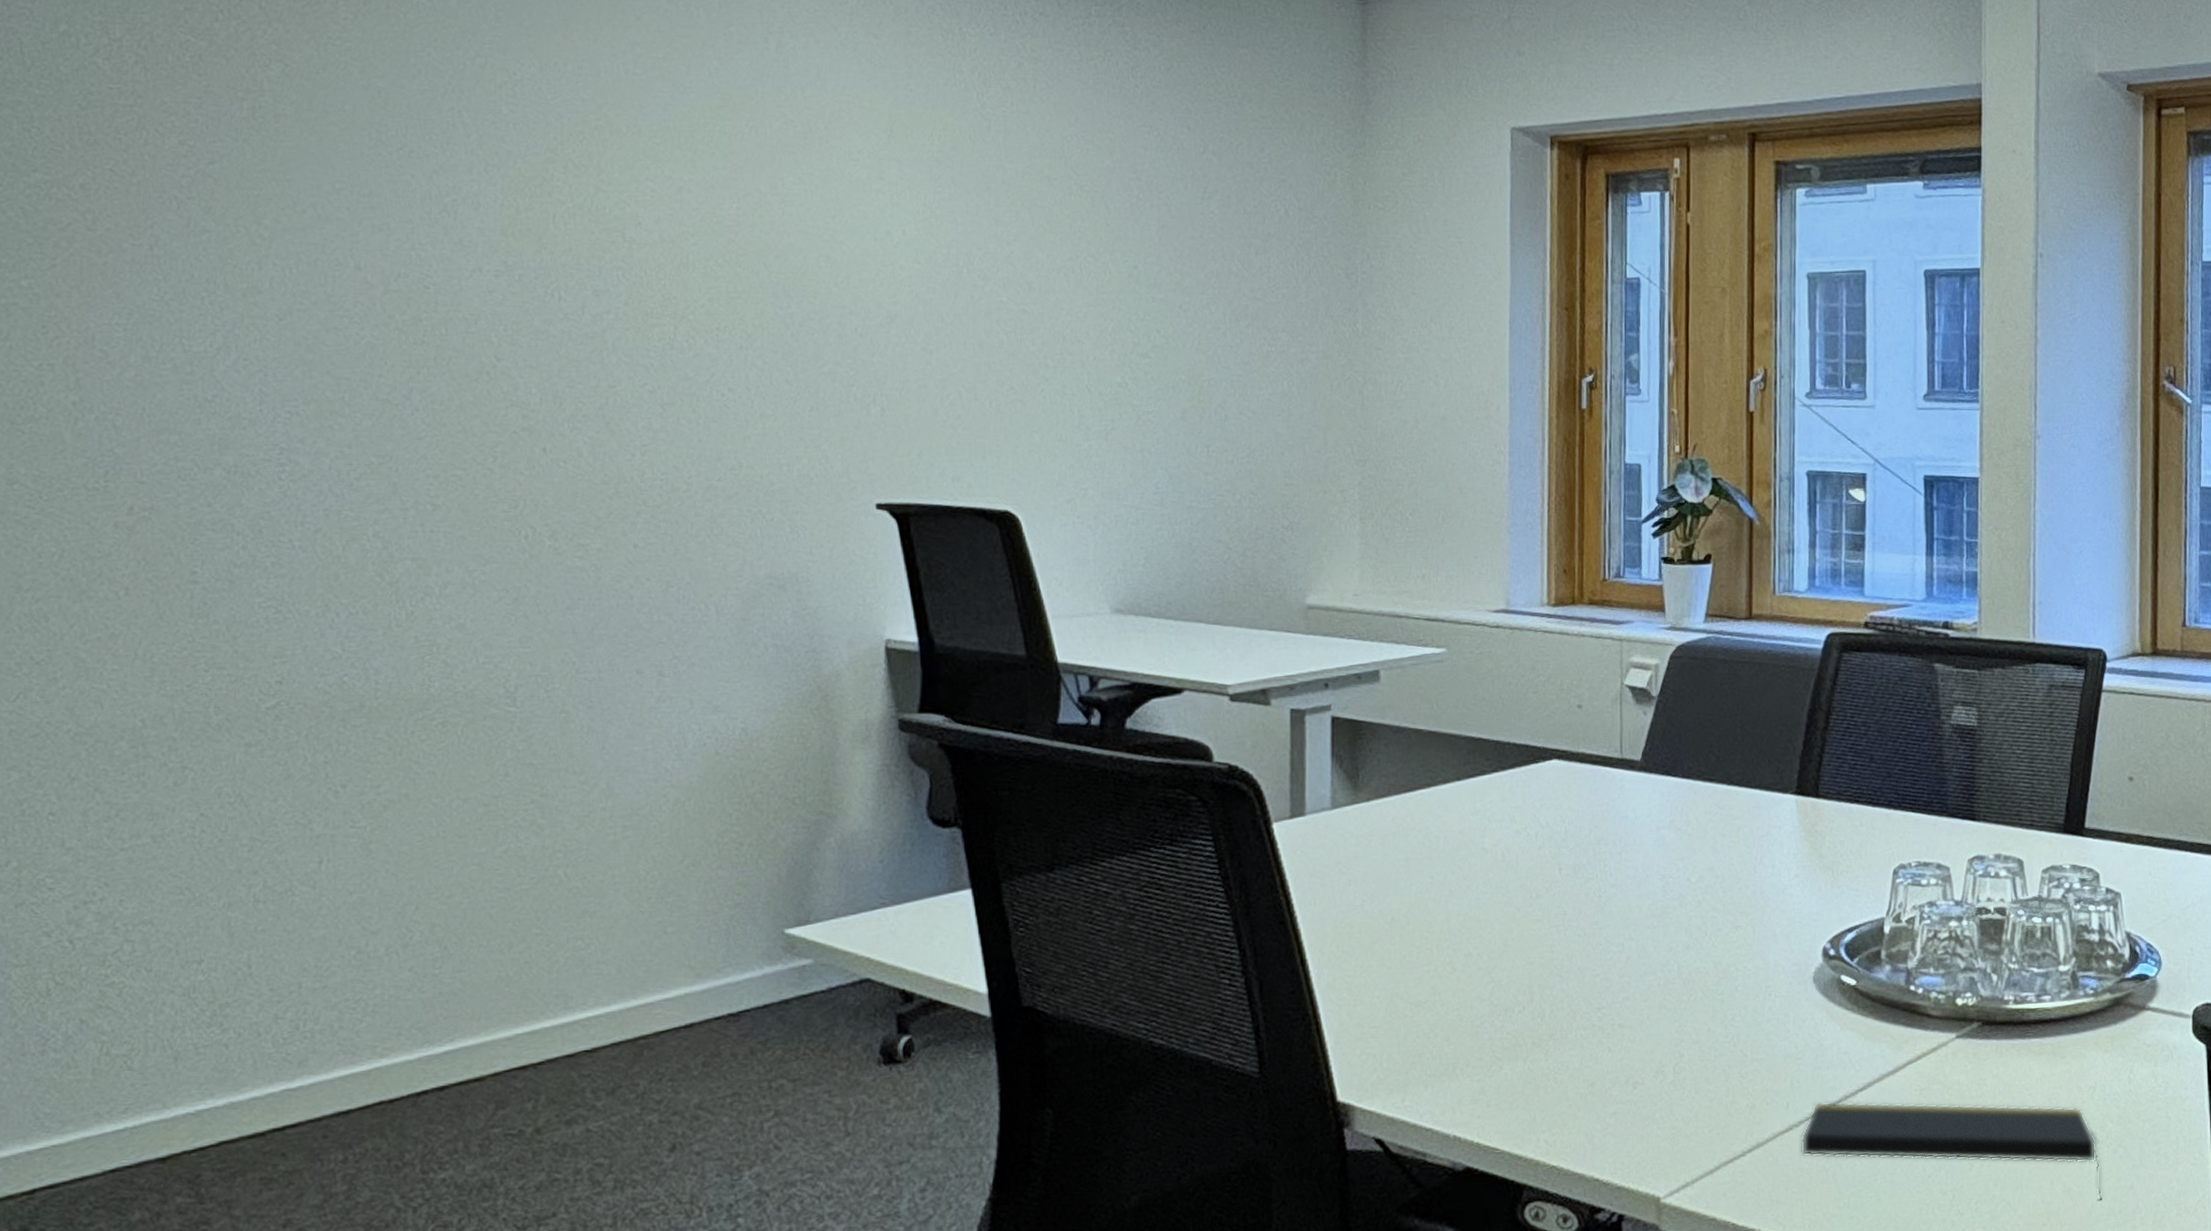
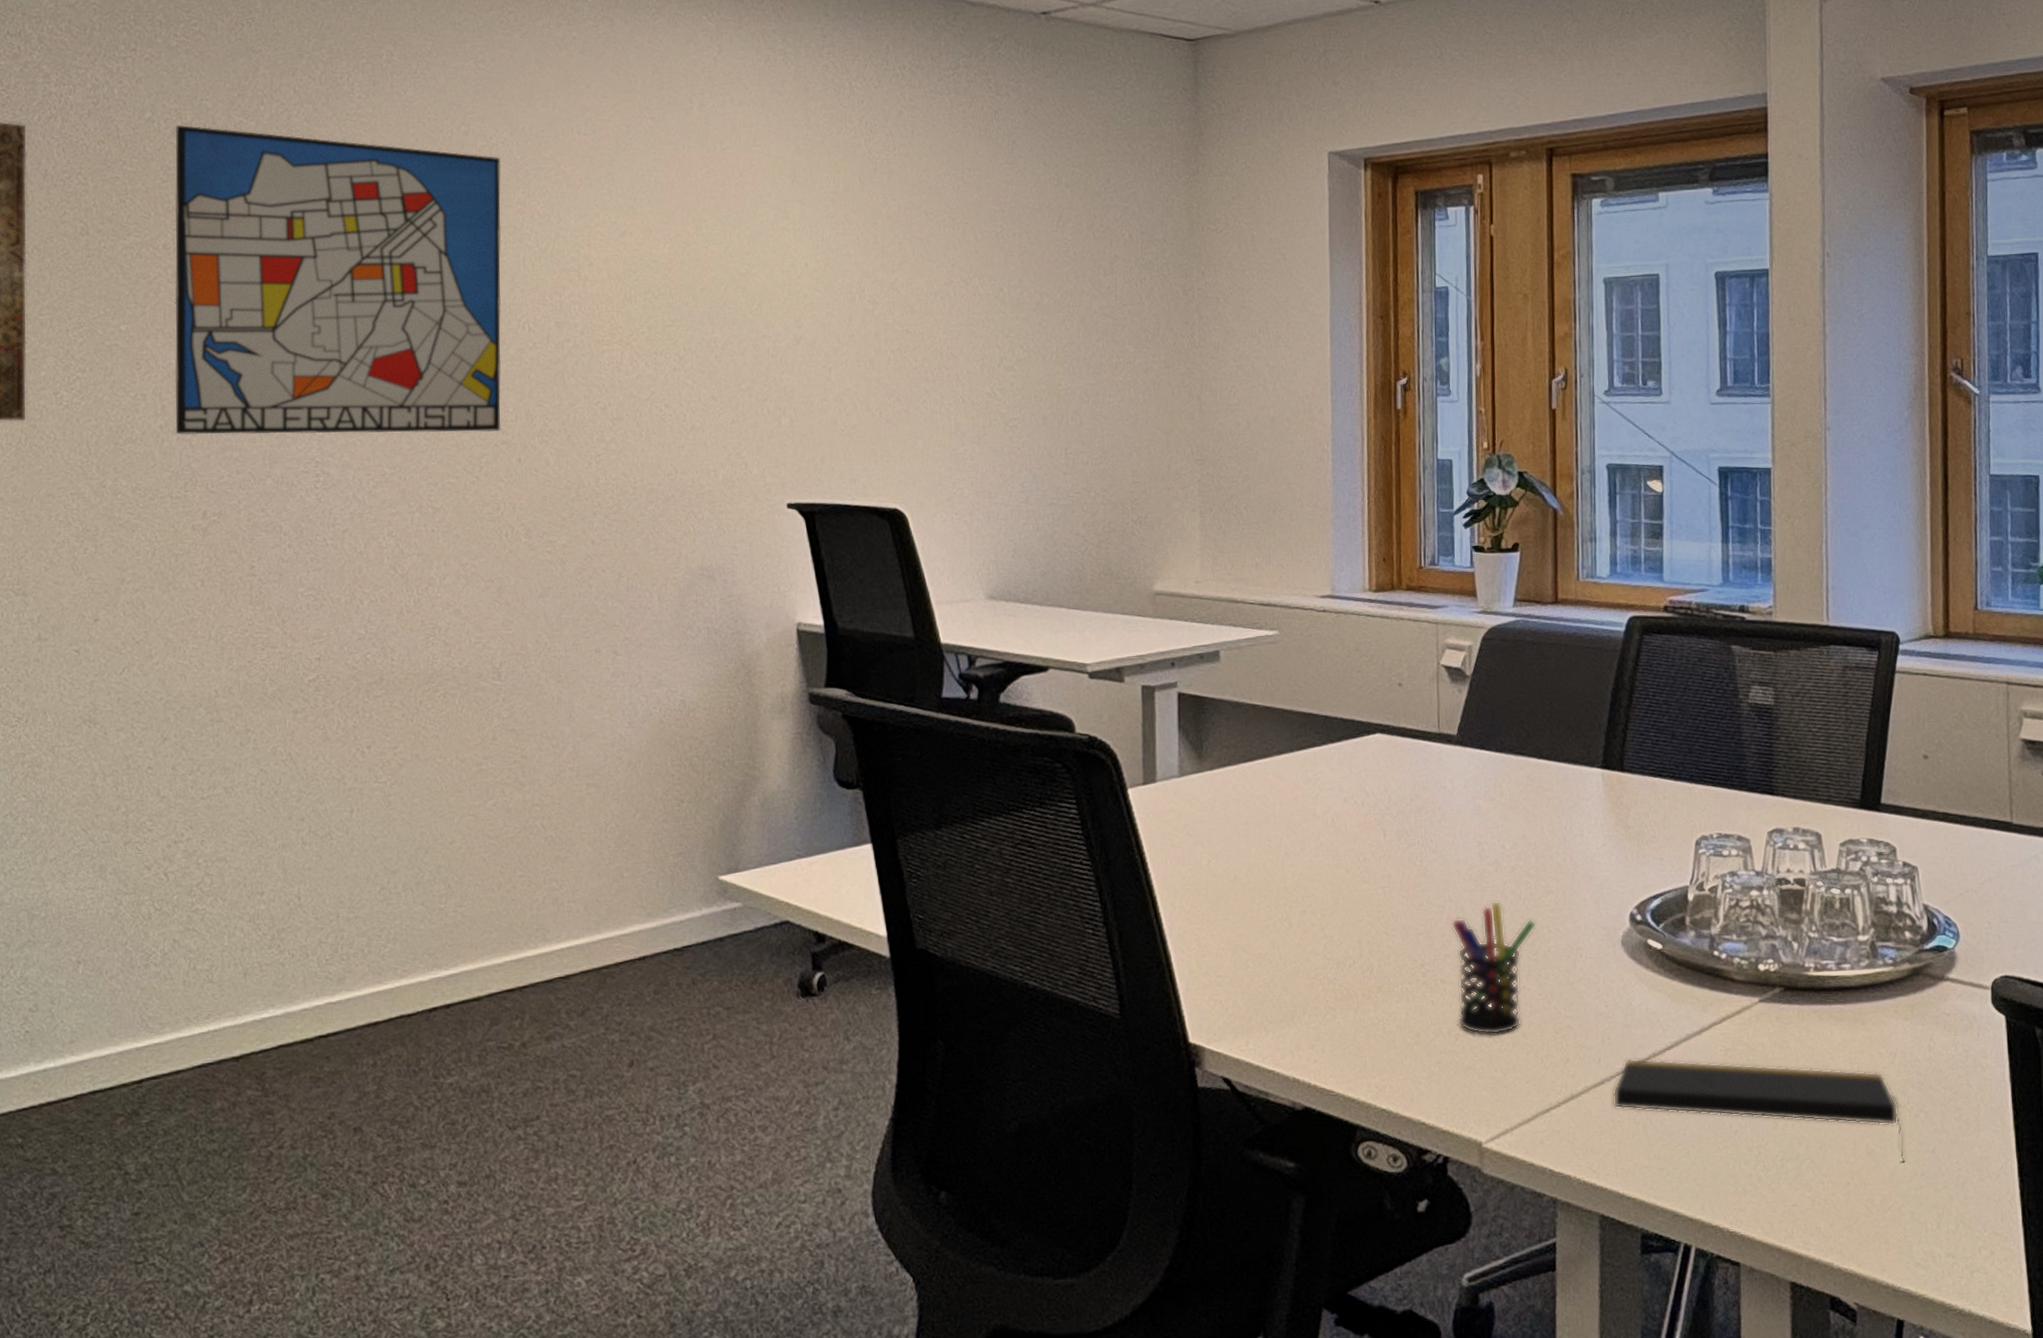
wall art: none [93,40,527,416] -> present [175,124,501,435]
pen holder: none [1631,938,1723,1082] -> present [1451,901,1536,1035]

